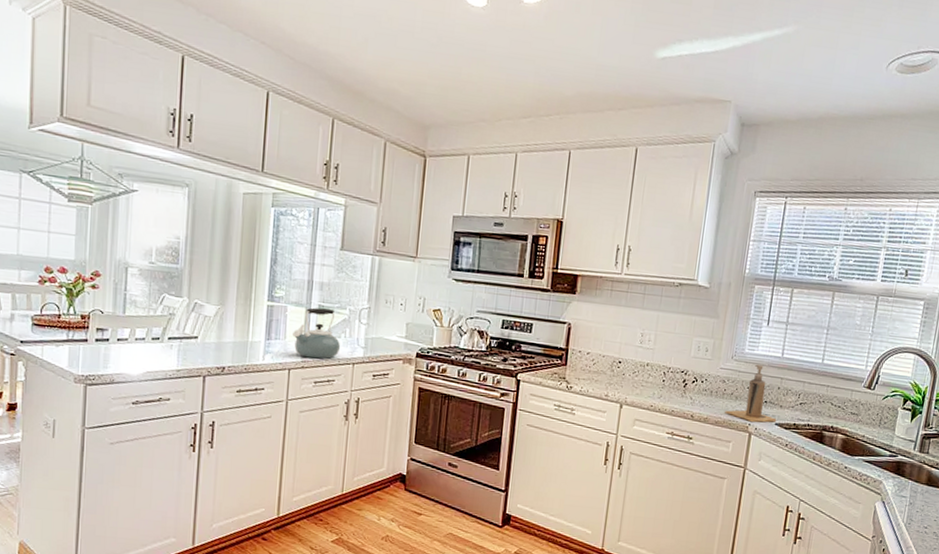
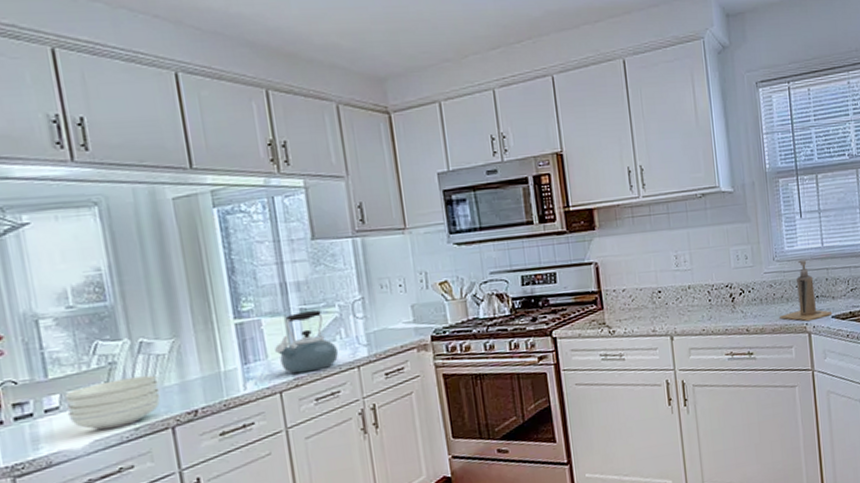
bowl: none [132,327,202,366] -> present [64,375,161,431]

